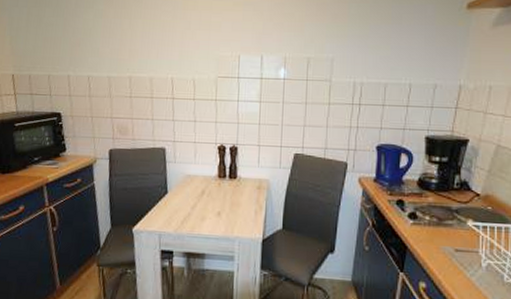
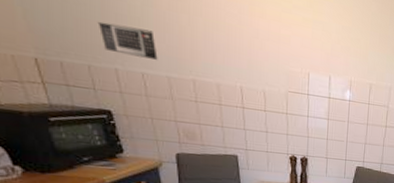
calendar: none [59,37,102,64] -> present [97,21,158,61]

